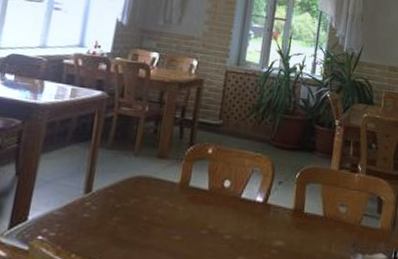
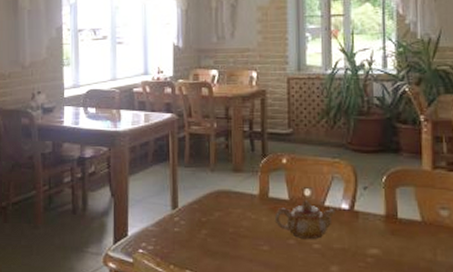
teapot: none [191,191,250,230] -> present [274,200,335,239]

